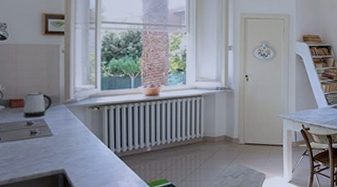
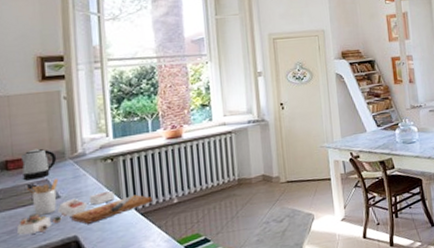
cutting board: none [16,134,129,164] -> present [17,190,152,236]
utensil holder: none [26,119,53,149] -> present [27,178,59,216]

